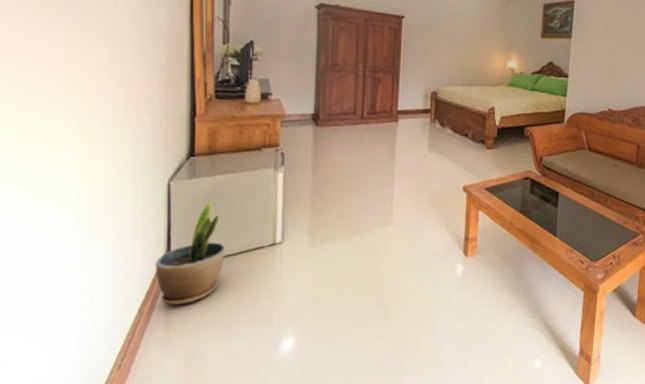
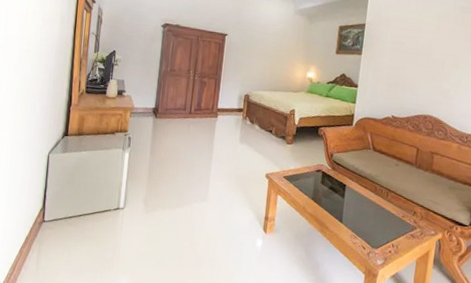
potted plant: present [156,201,226,305] -> none [33,171,84,250]

